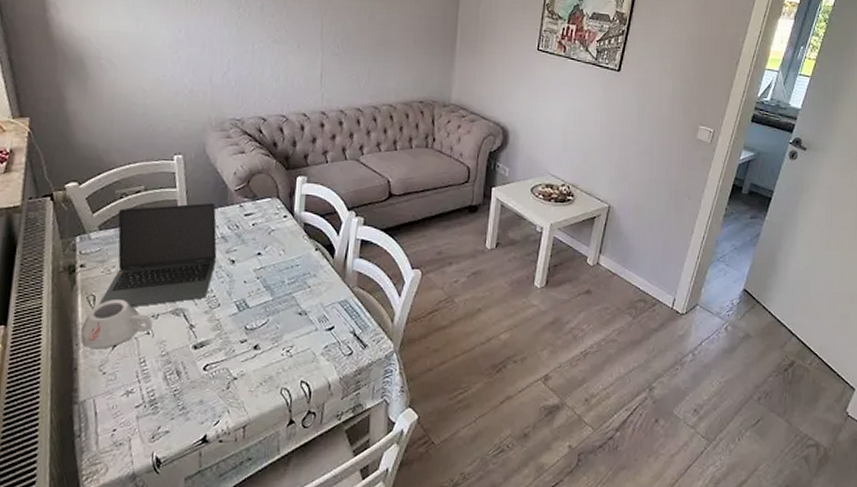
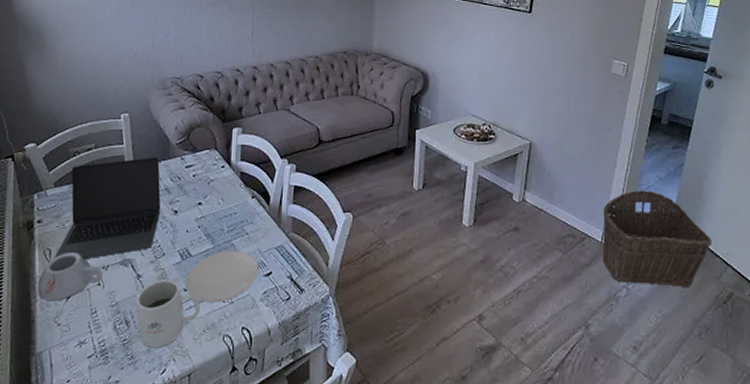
mug: none [188,331,257,400] -> present [136,280,200,348]
plate: none [241,303,321,356] -> present [185,250,259,303]
wicker basket: none [672,258,779,355] -> present [602,190,712,288]

